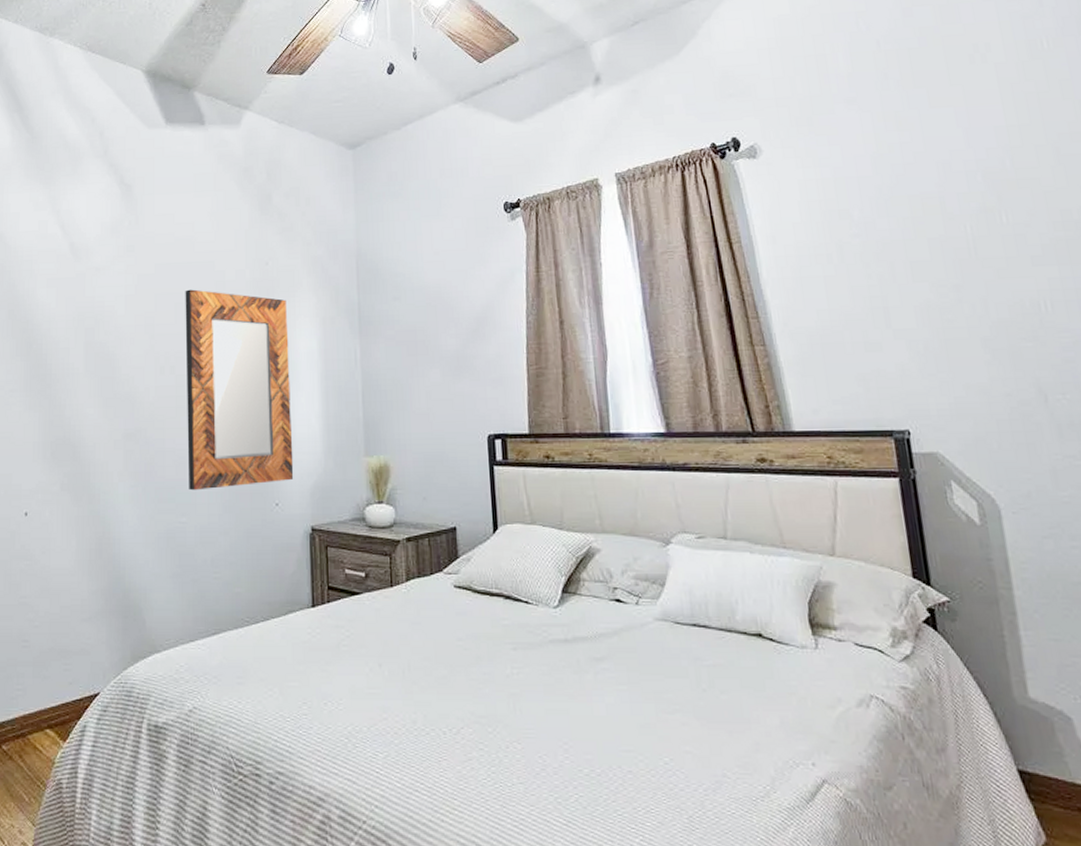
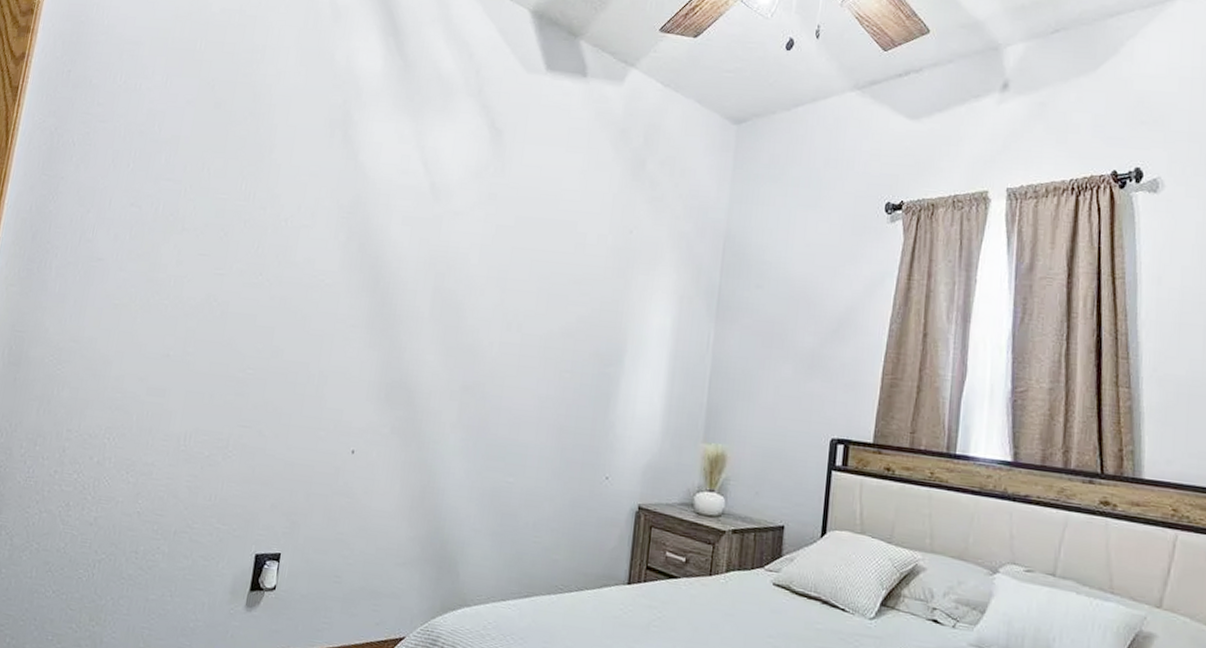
home mirror: present [185,289,294,491] -> none [520,247,646,456]

